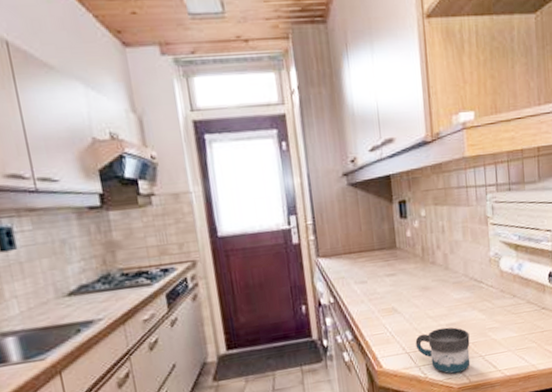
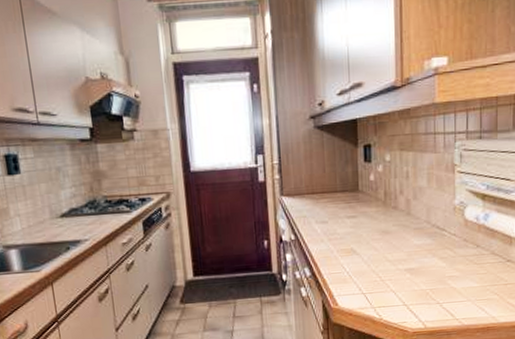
mug: present [415,327,470,374] -> none [372,272,428,318]

